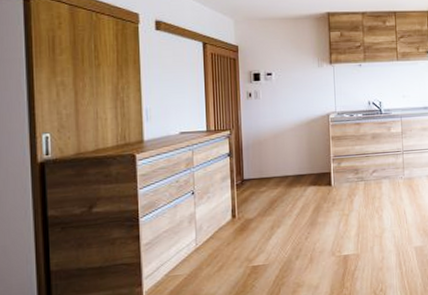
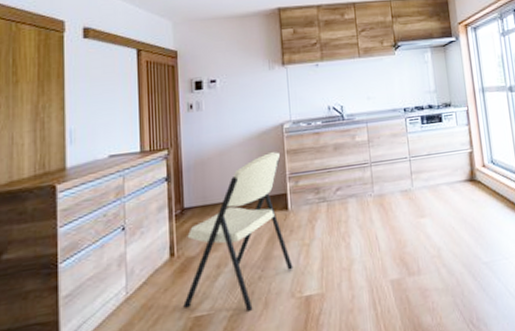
folding chair: none [243,137,334,264] -> present [183,152,293,311]

